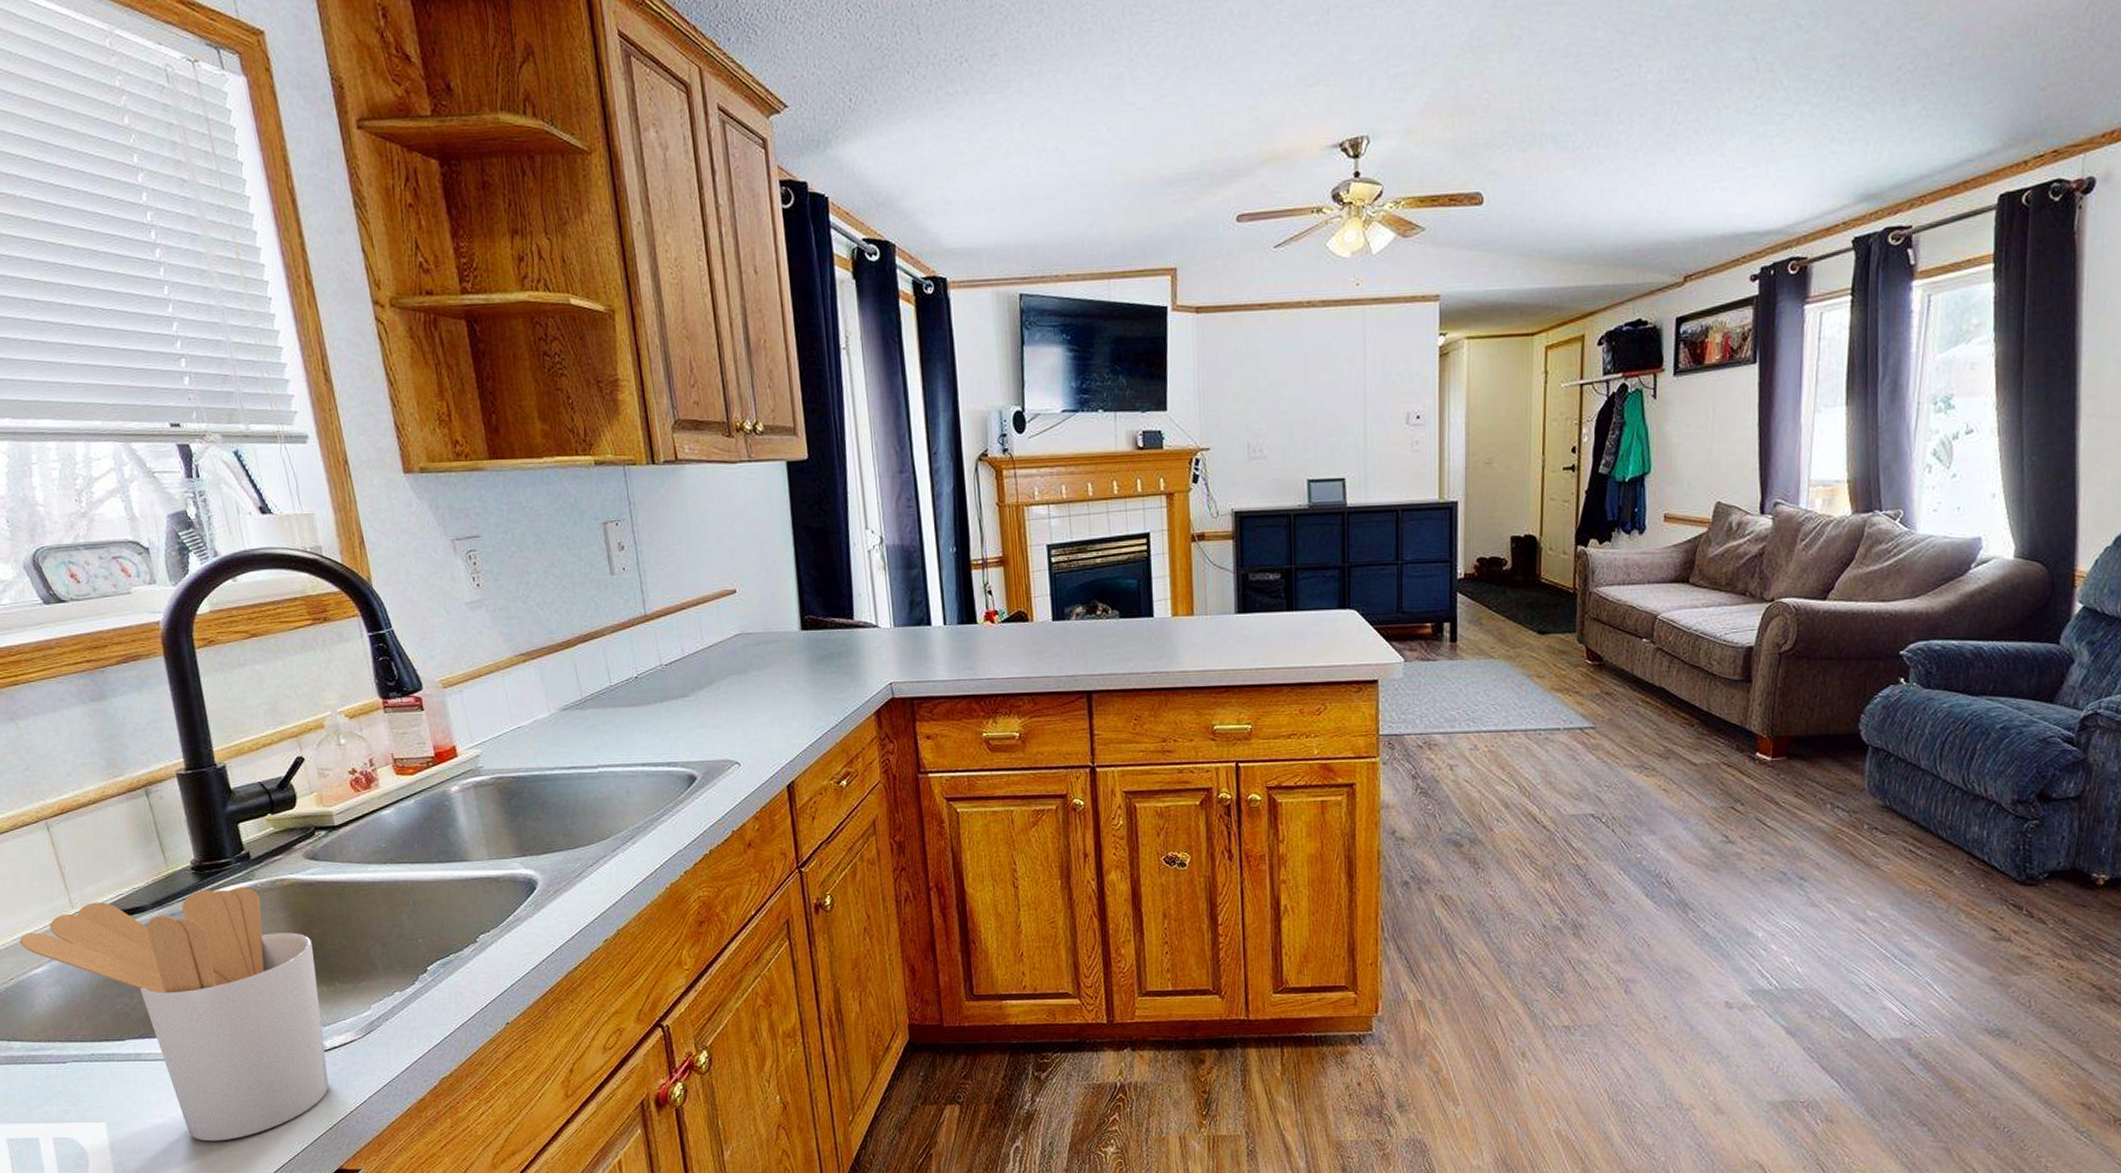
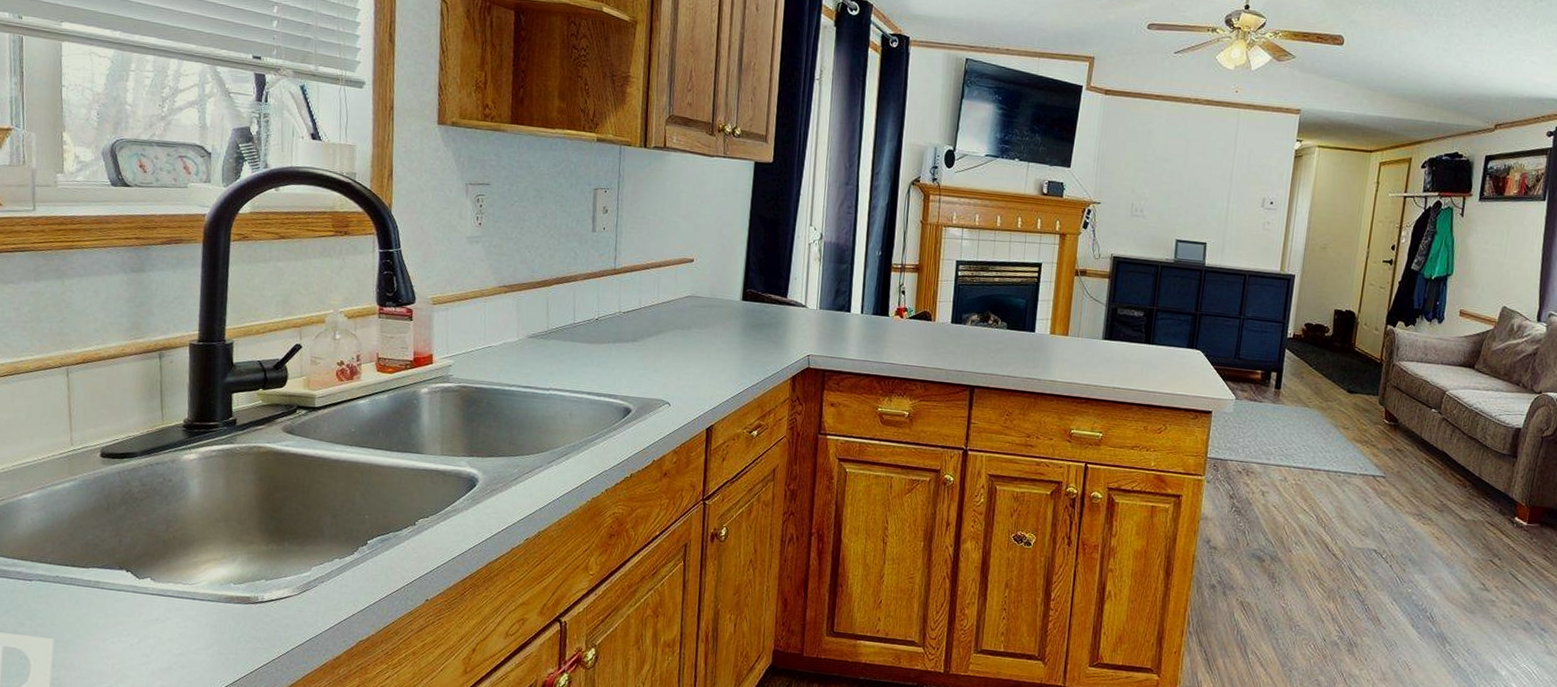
utensil holder: present [19,886,329,1142] -> none [18,443,272,671]

